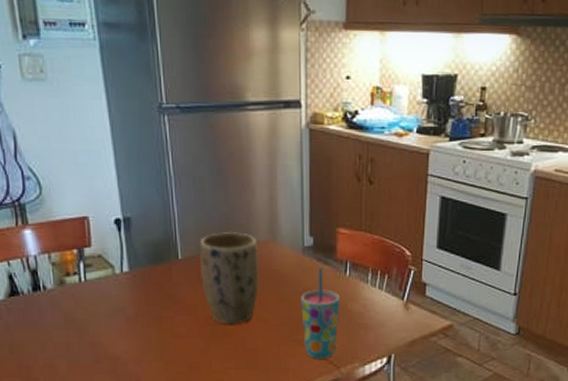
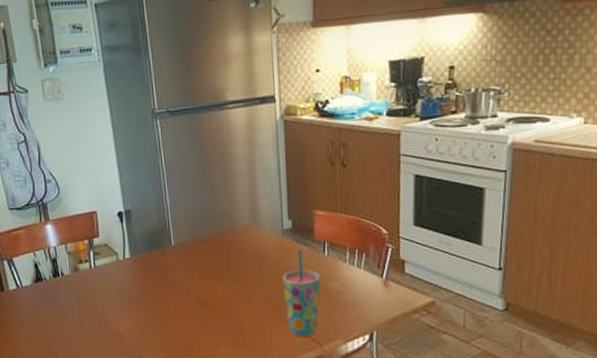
plant pot: present [199,231,259,325] -> none [189,218,243,304]

